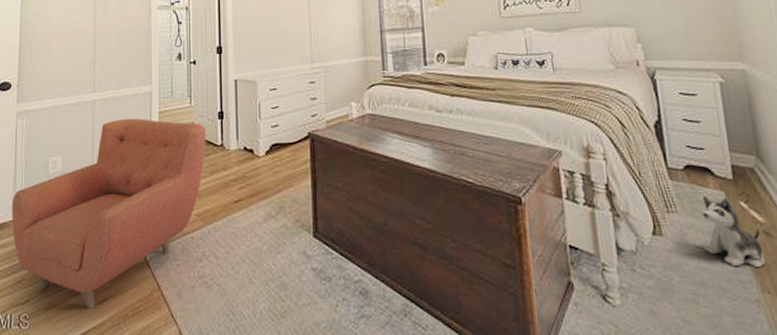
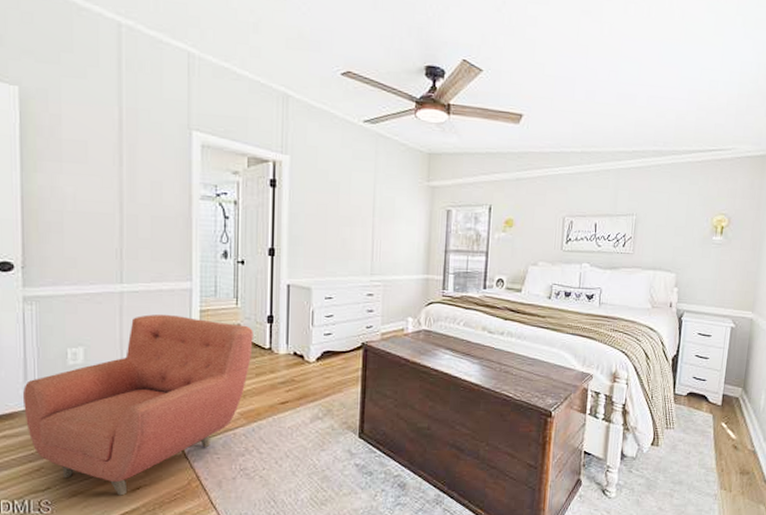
plush toy: present [701,195,766,268] -> none [687,417,731,472]

